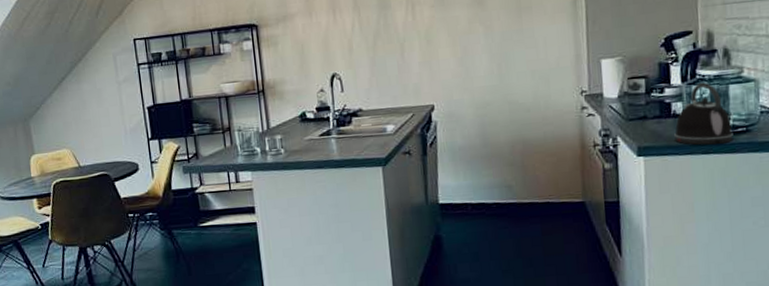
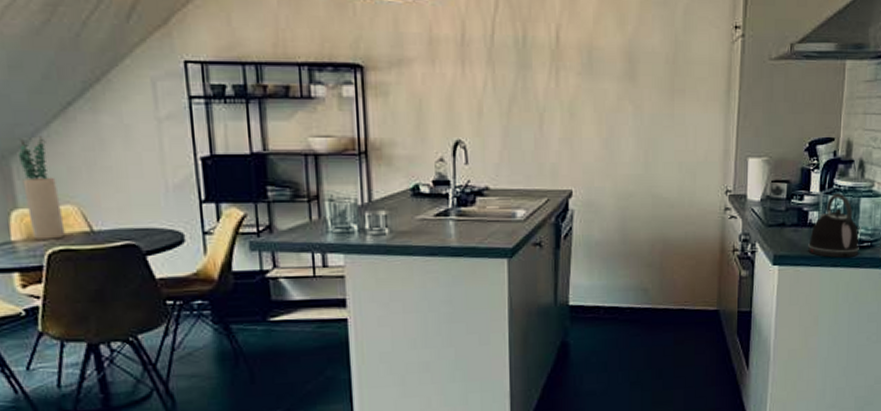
vase: none [34,103,64,176] -> present [19,136,66,242]

